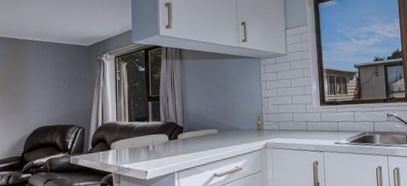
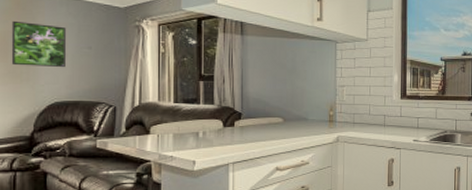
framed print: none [8,64,46,100] -> present [11,20,66,68]

